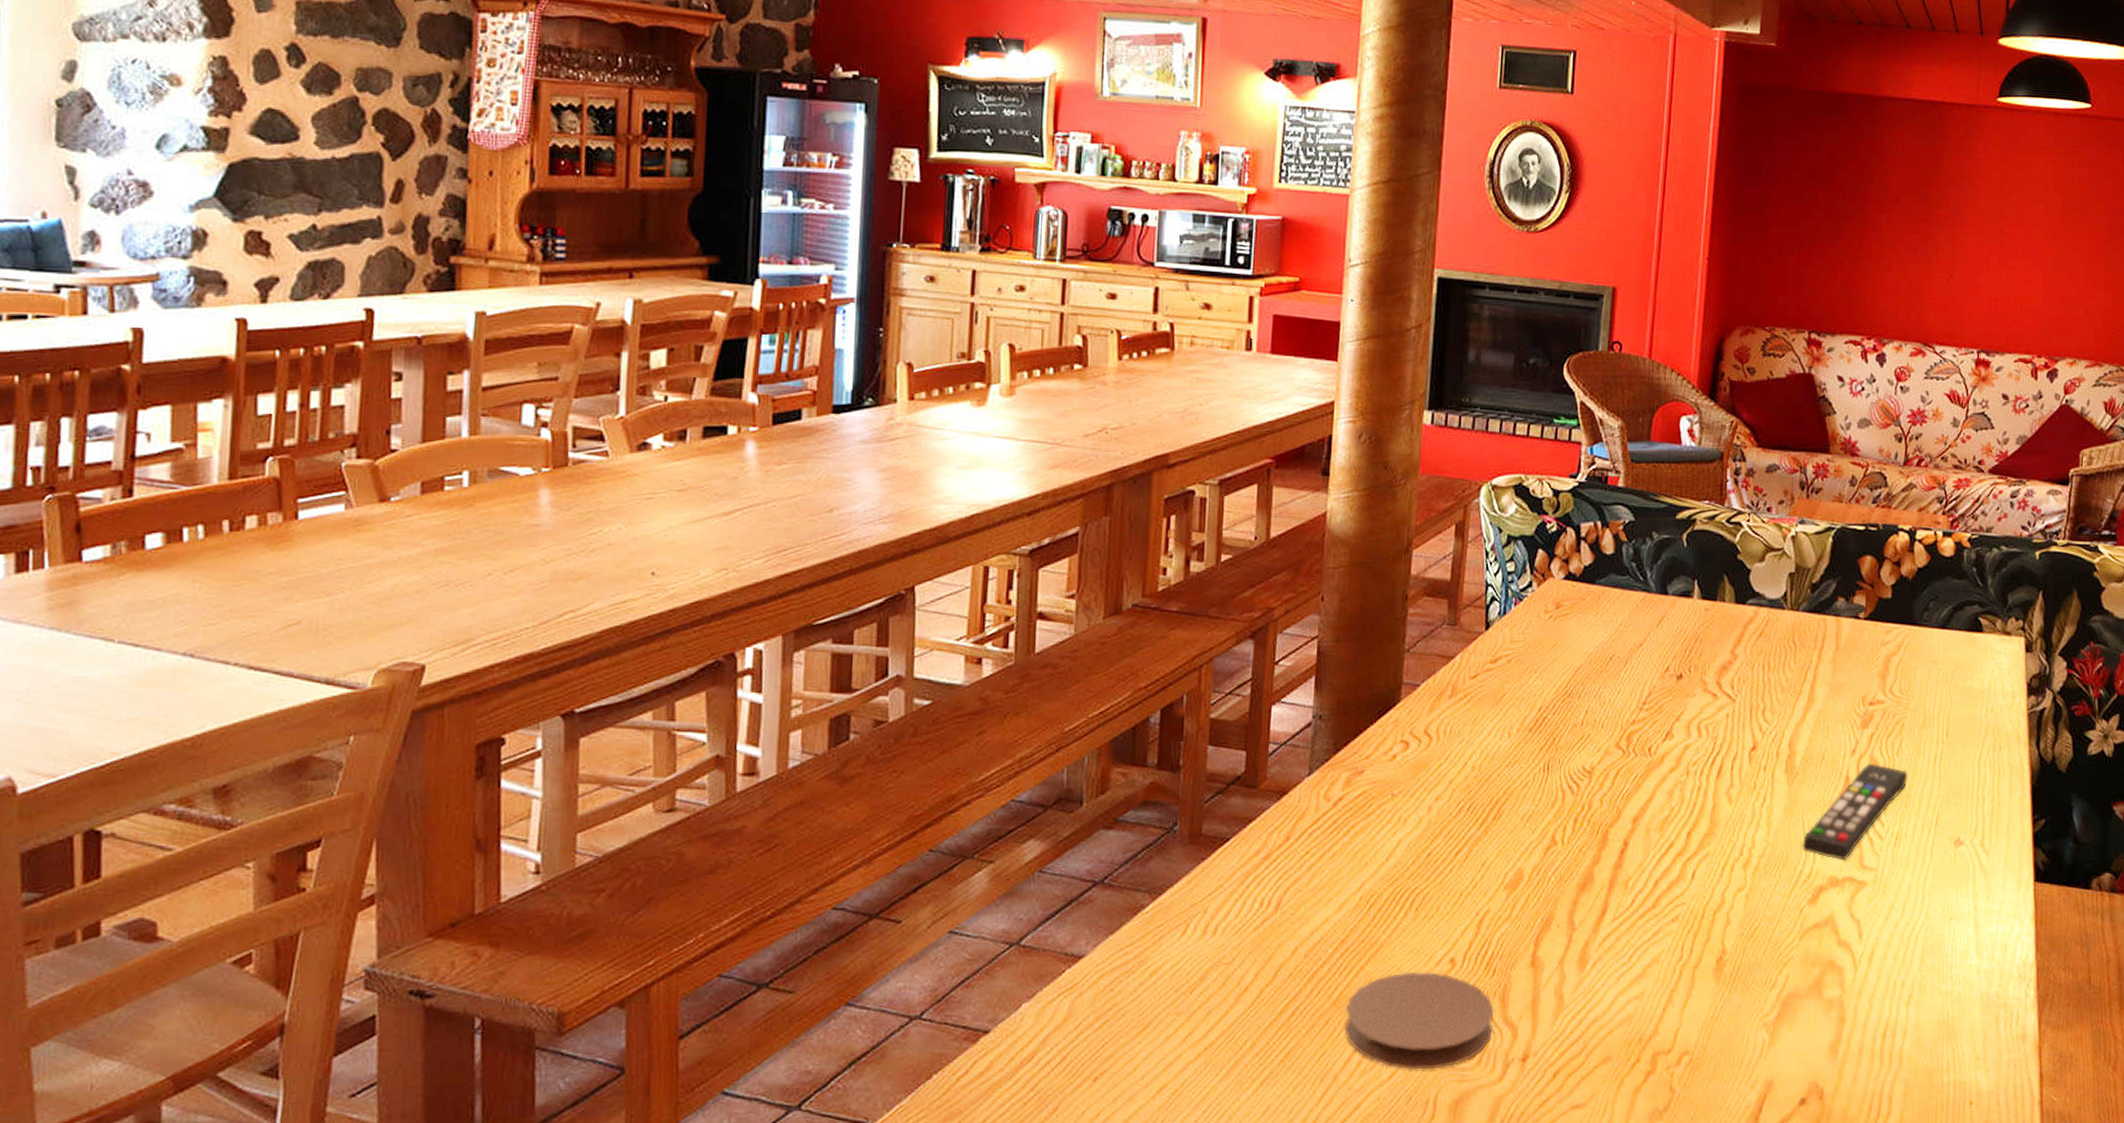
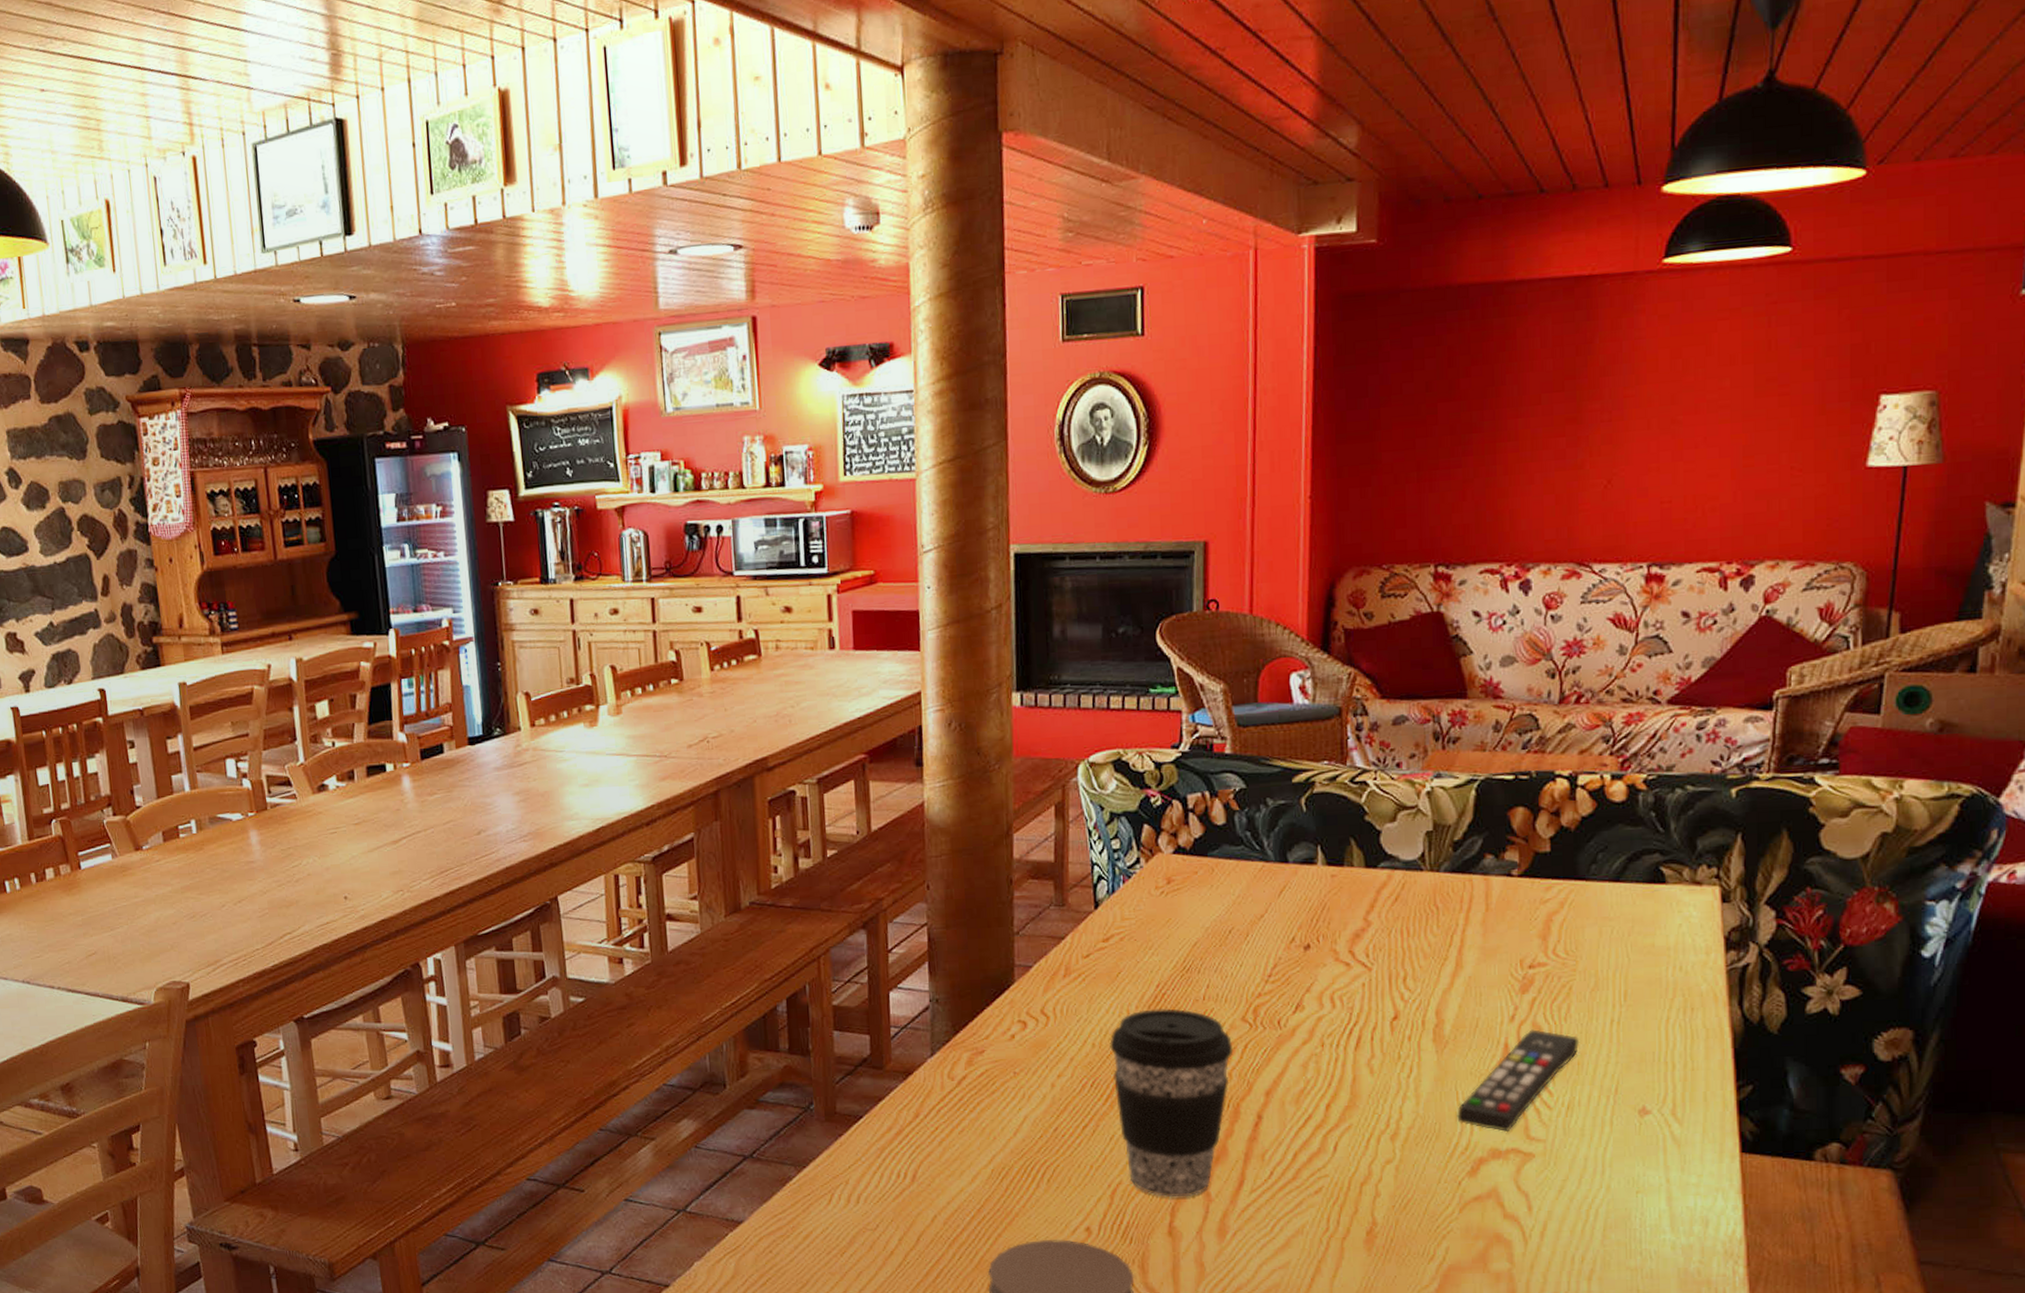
coffee cup: none [1489,733,1606,926] -> present [1110,1008,1234,1198]

